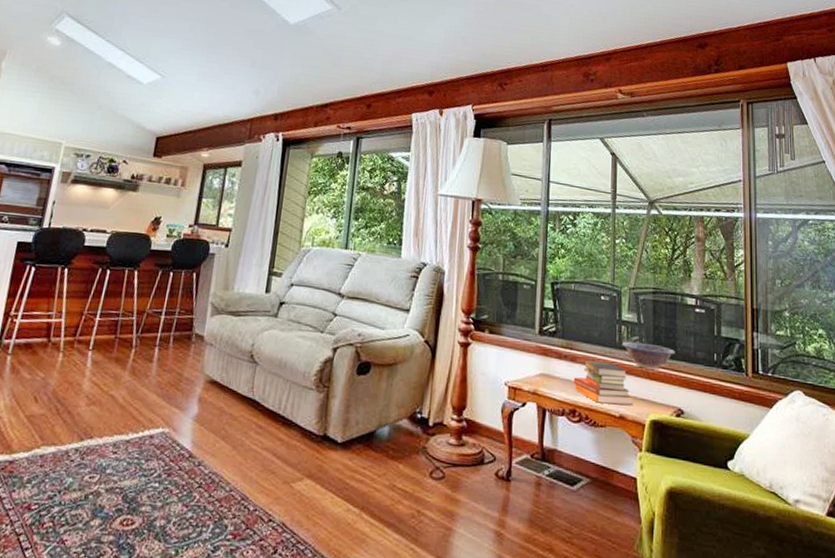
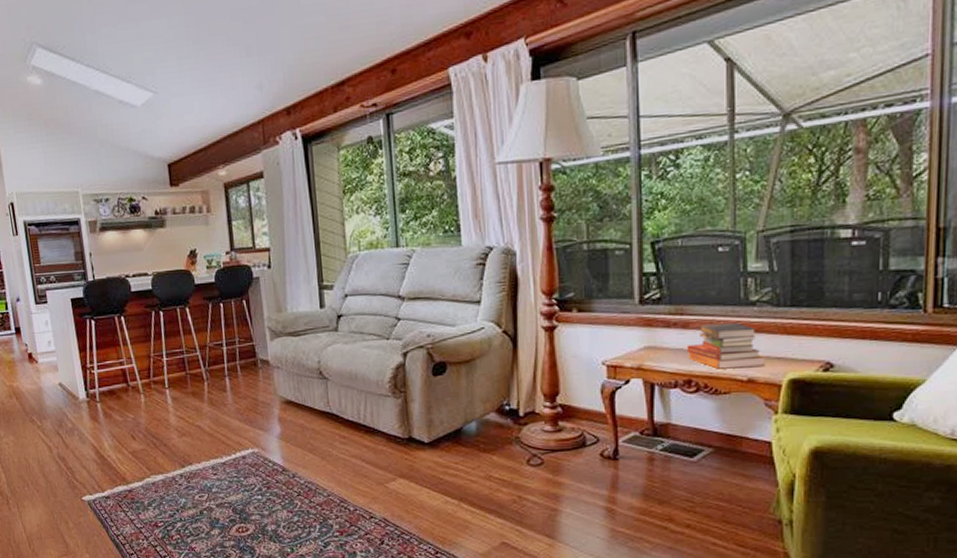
decorative bowl: present [622,341,676,370] -> none [749,293,823,323]

